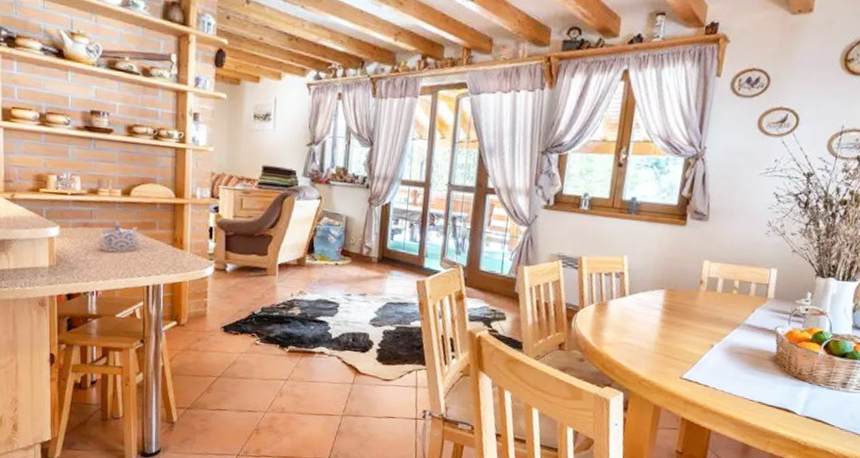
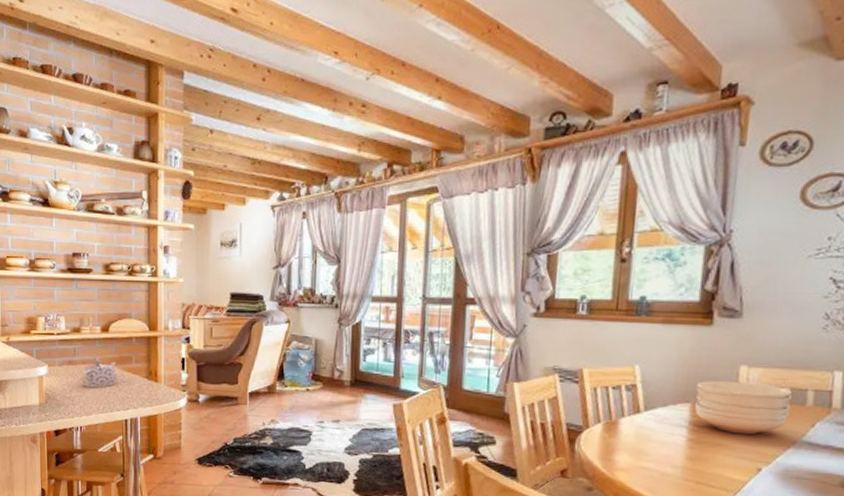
bowl: none [667,272,740,318] -> present [694,380,793,435]

